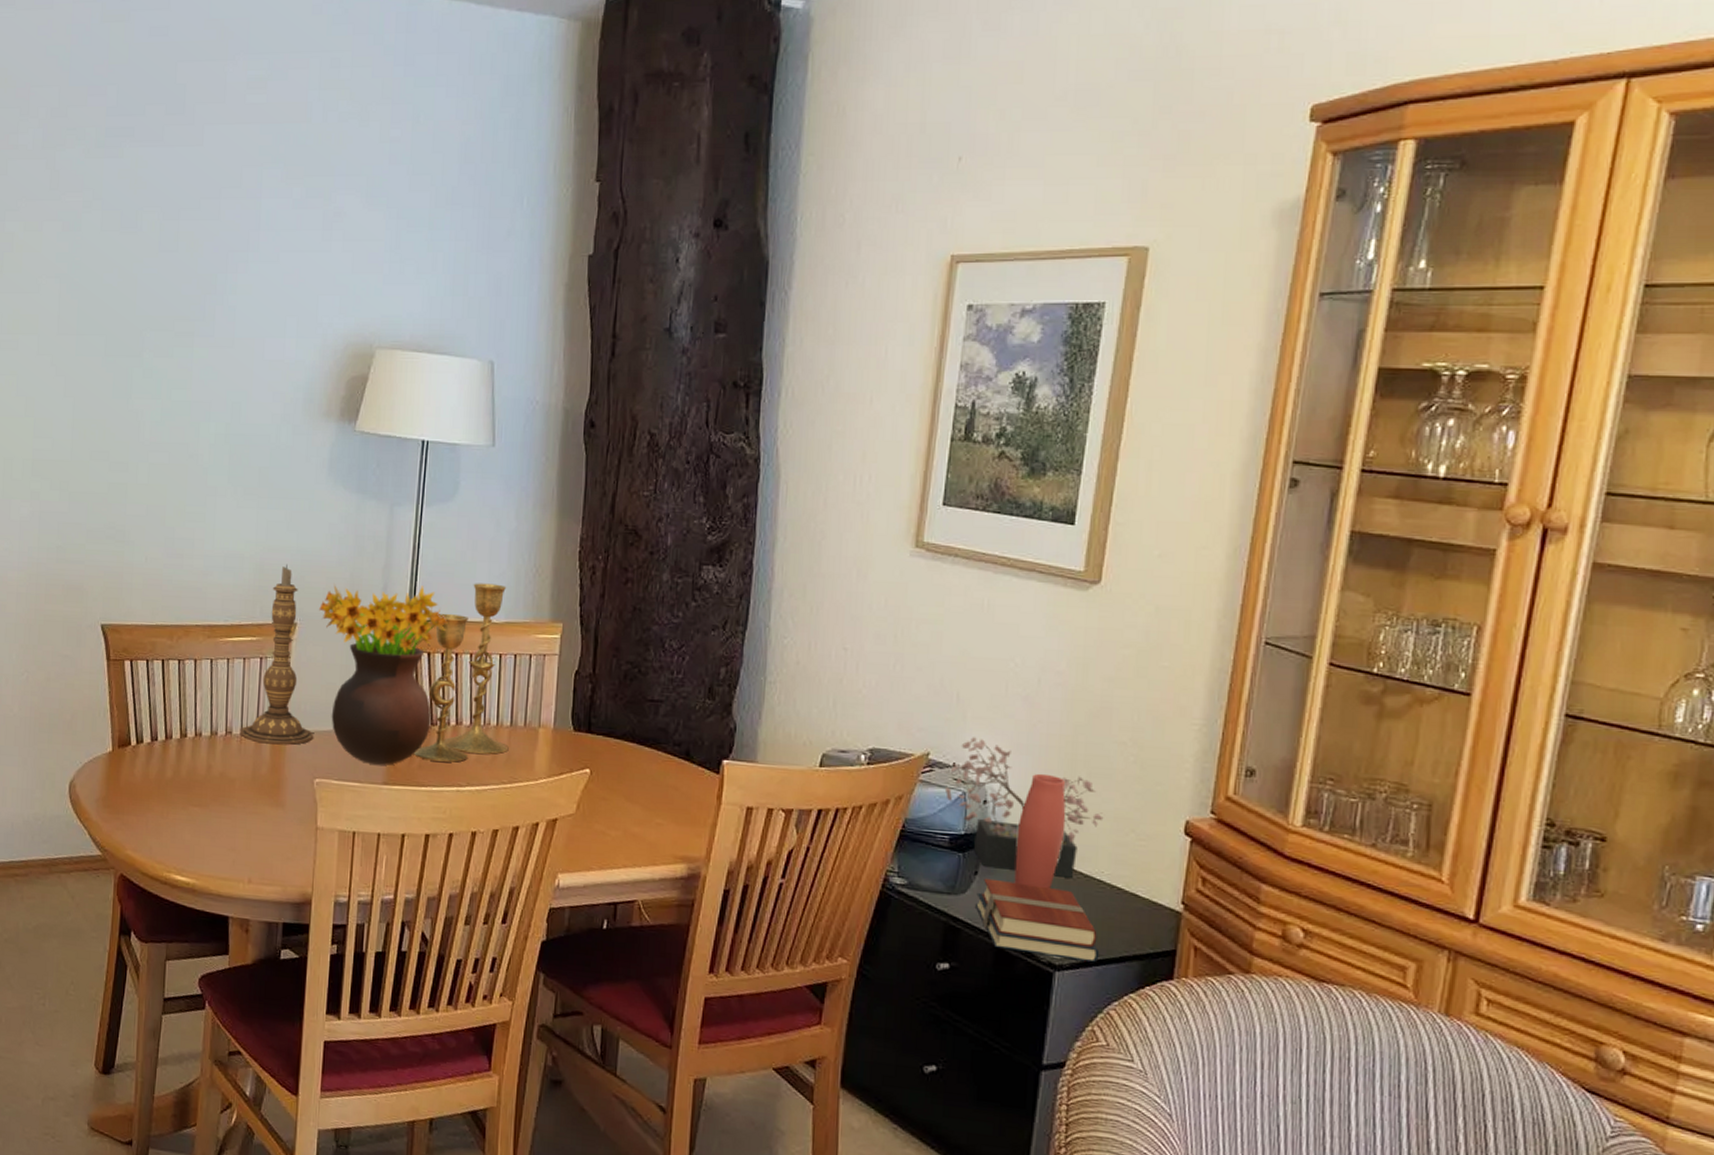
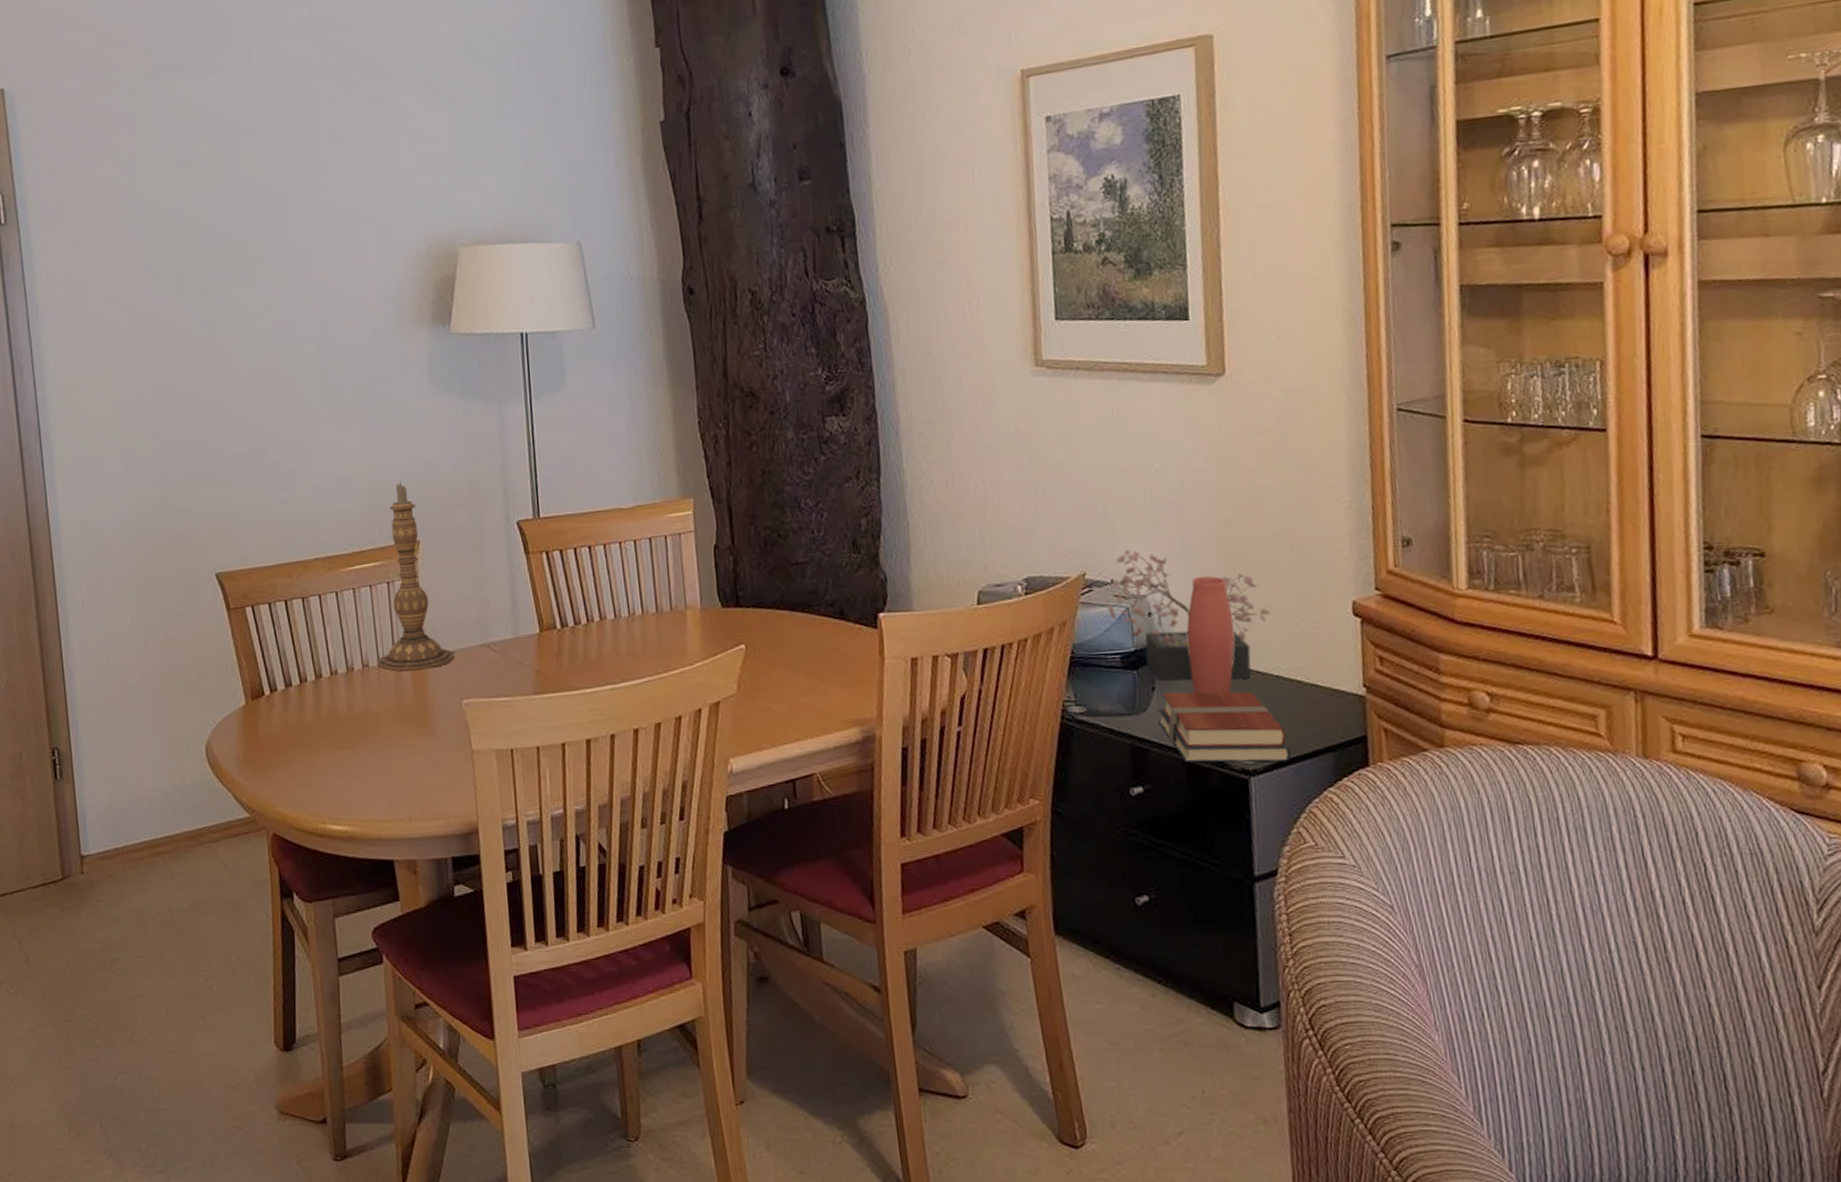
flower arrangement: present [319,584,448,765] -> none [440,482,576,676]
candlestick: present [413,583,509,763] -> none [560,468,659,662]

